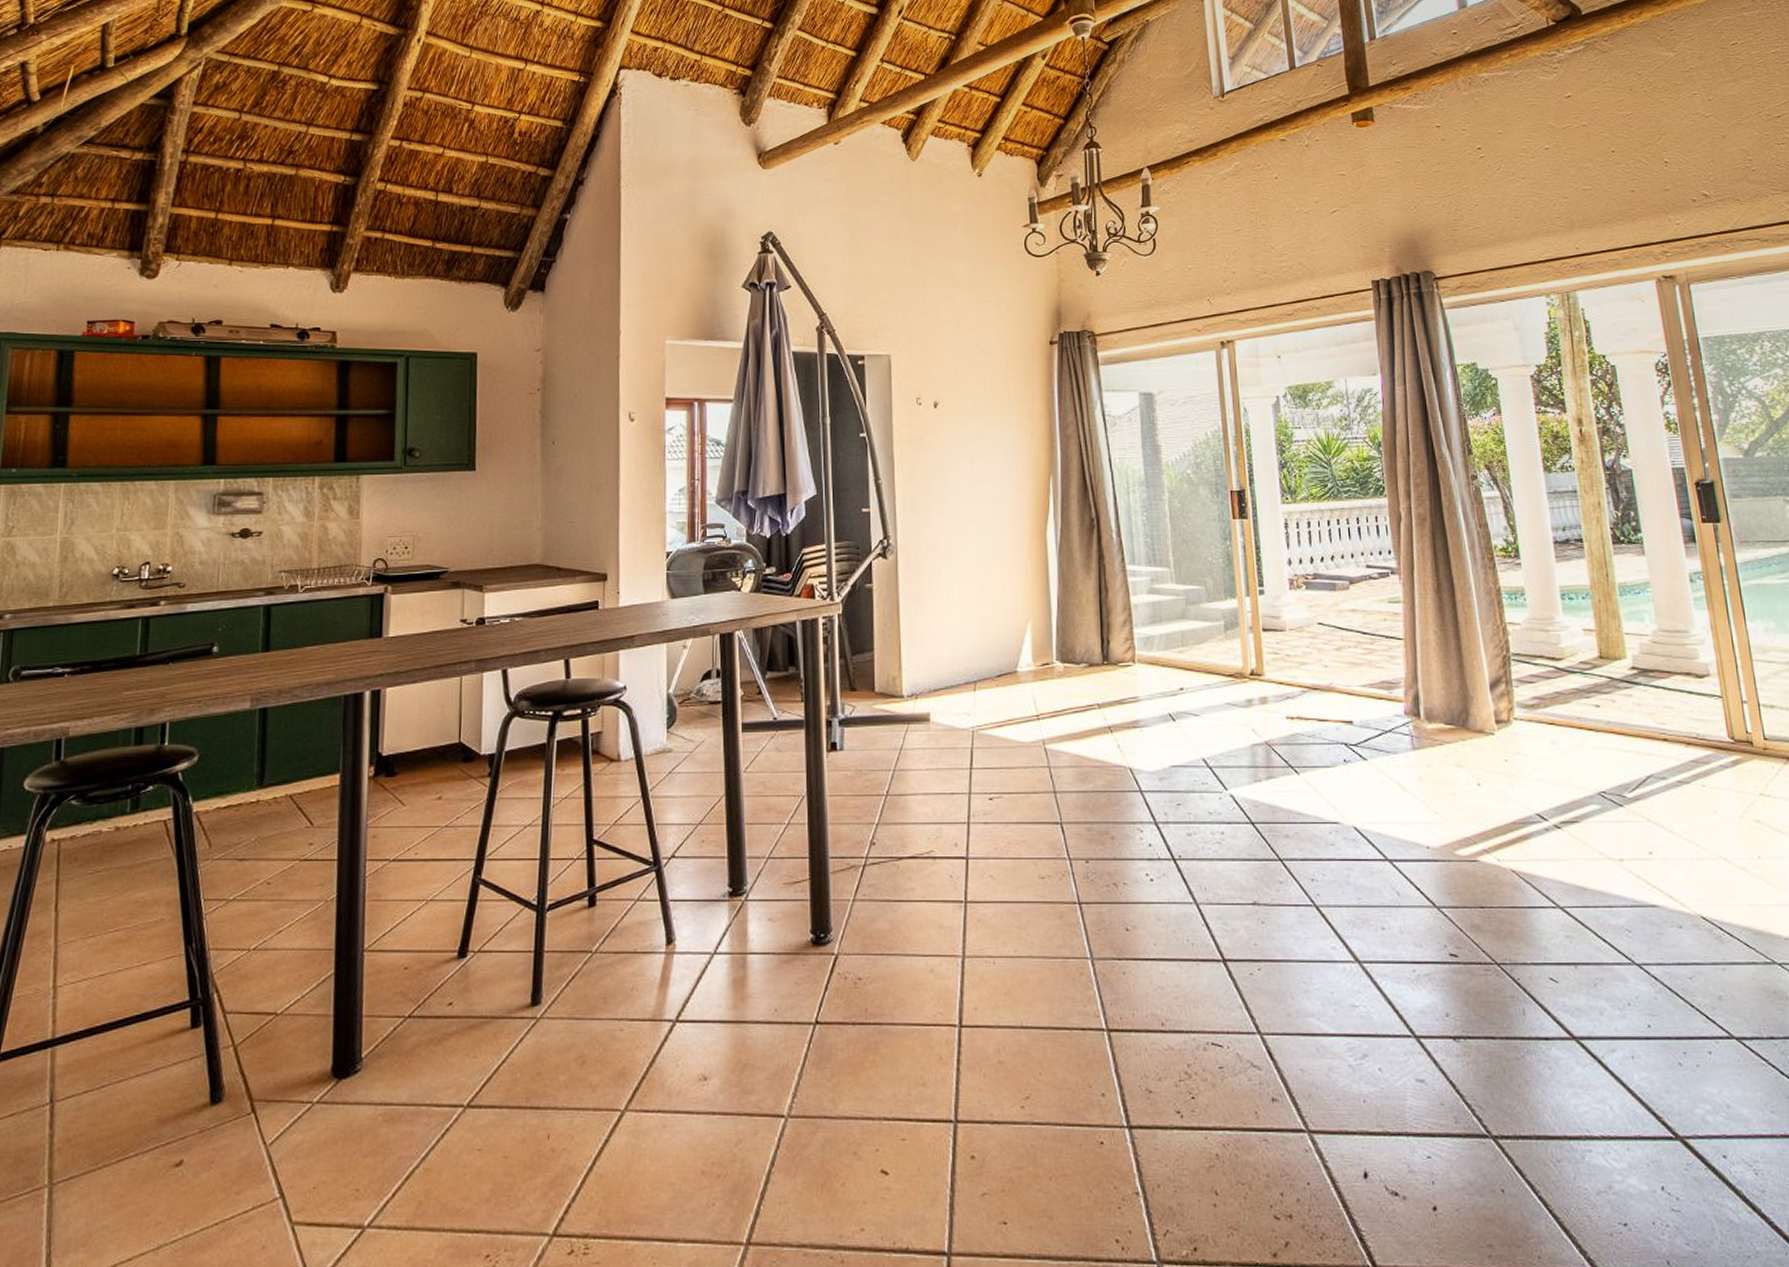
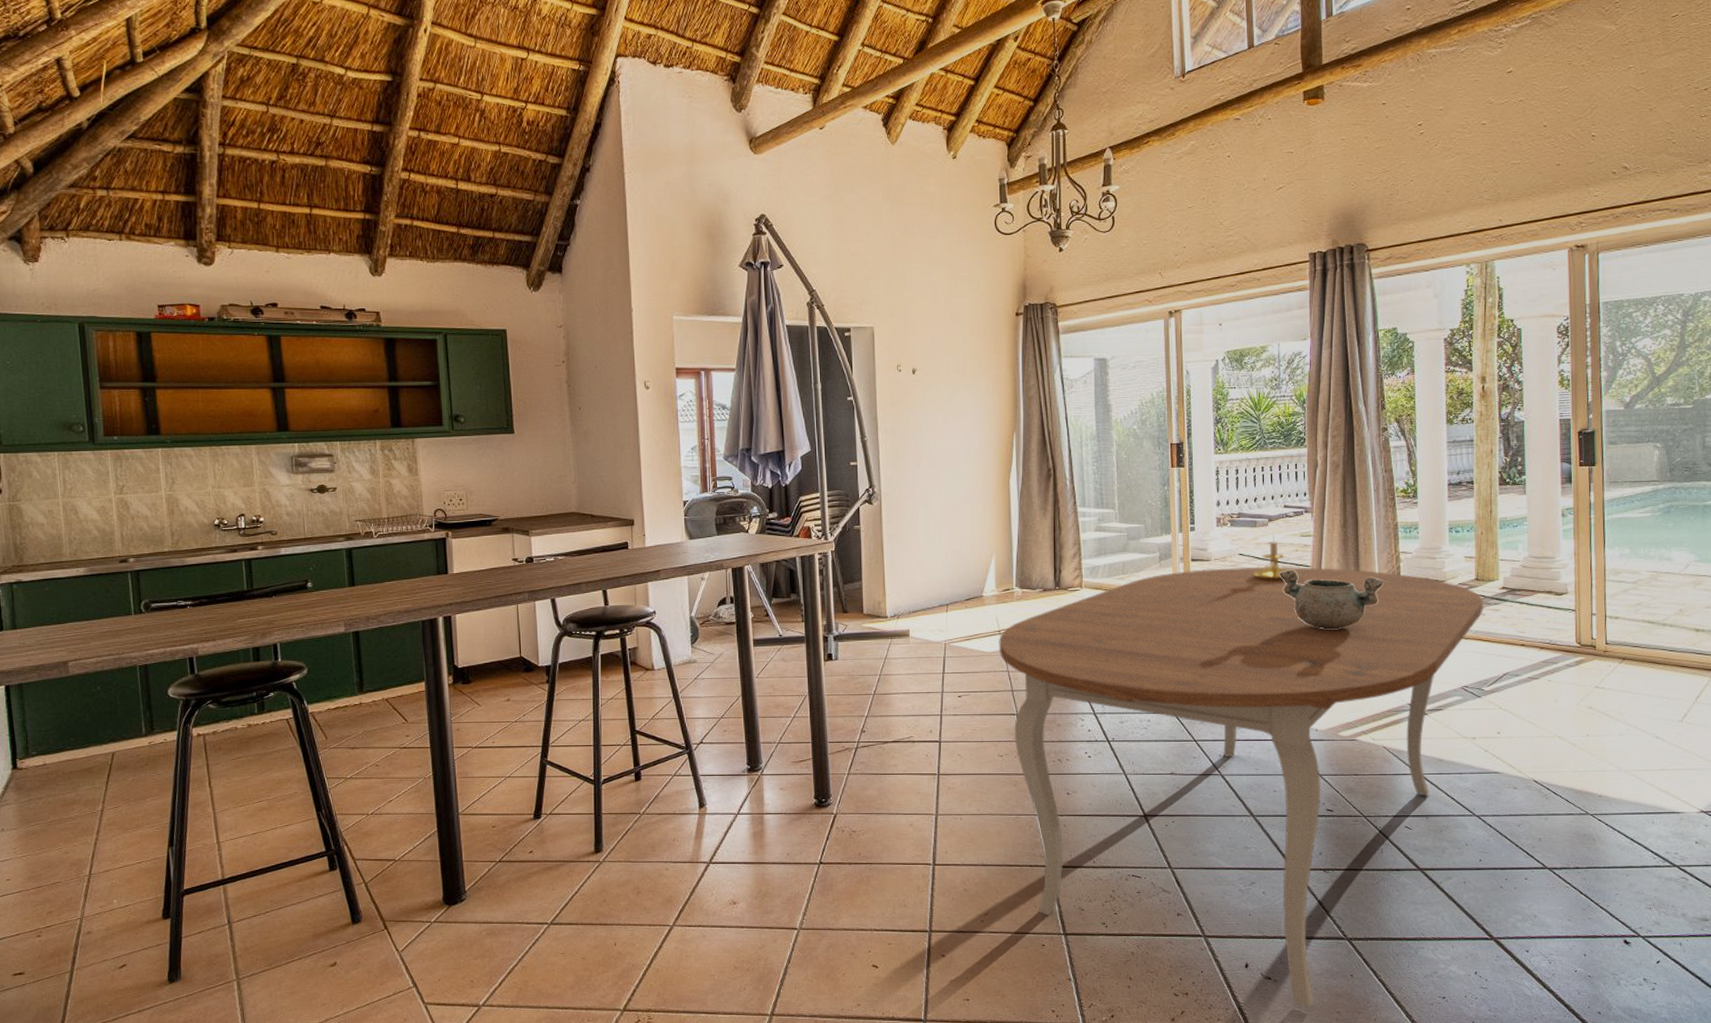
dining table: none [1037,639,1613,1238] -> present [999,567,1484,1007]
candle holder: none [1335,593,1389,657] -> present [1252,529,1298,581]
decorative bowl: none [1367,643,1491,717] -> present [1279,569,1384,629]

